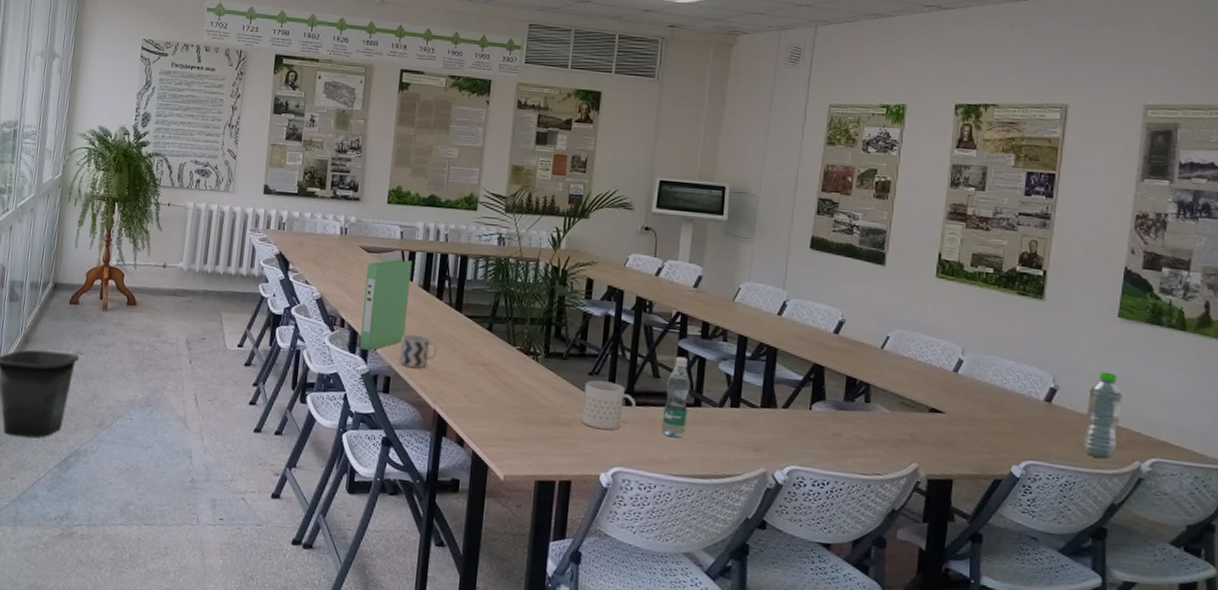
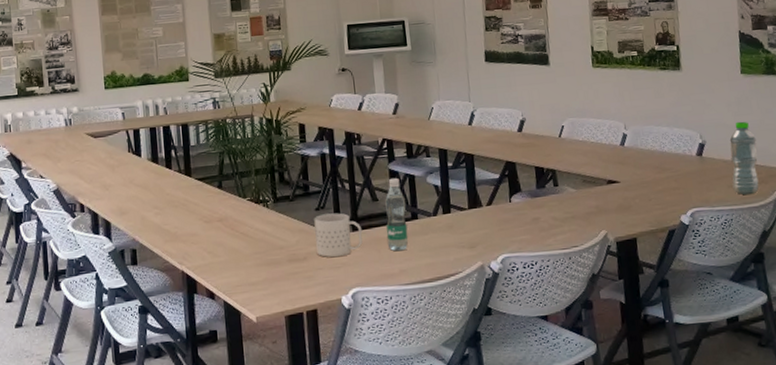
binder: present [359,258,413,351] -> none [96,137,143,230]
cup: present [400,334,438,368] -> none [141,205,176,237]

